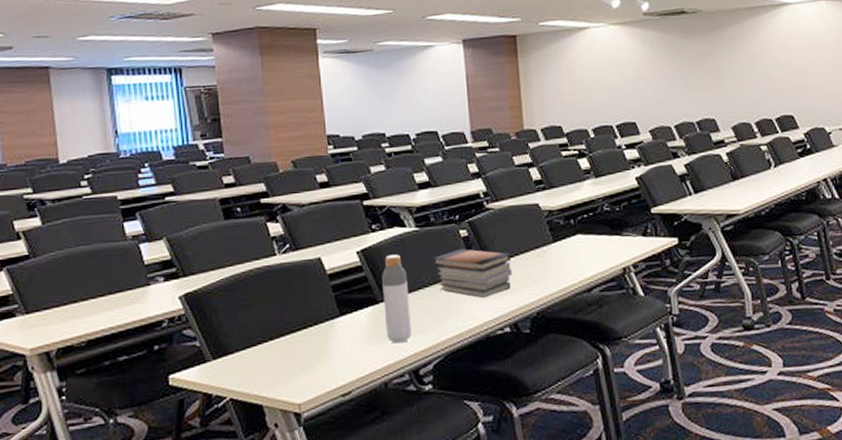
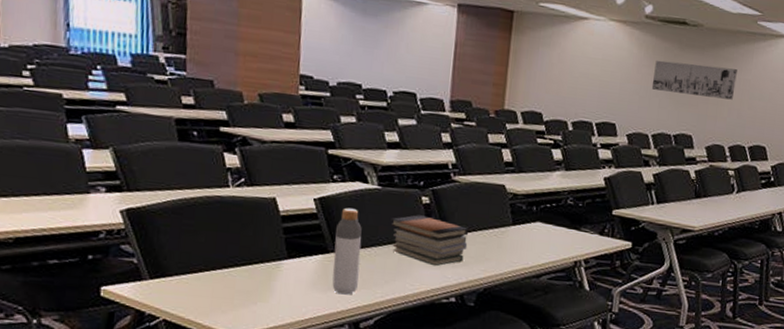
wall art: none [662,45,748,82] -> present [651,60,737,100]

